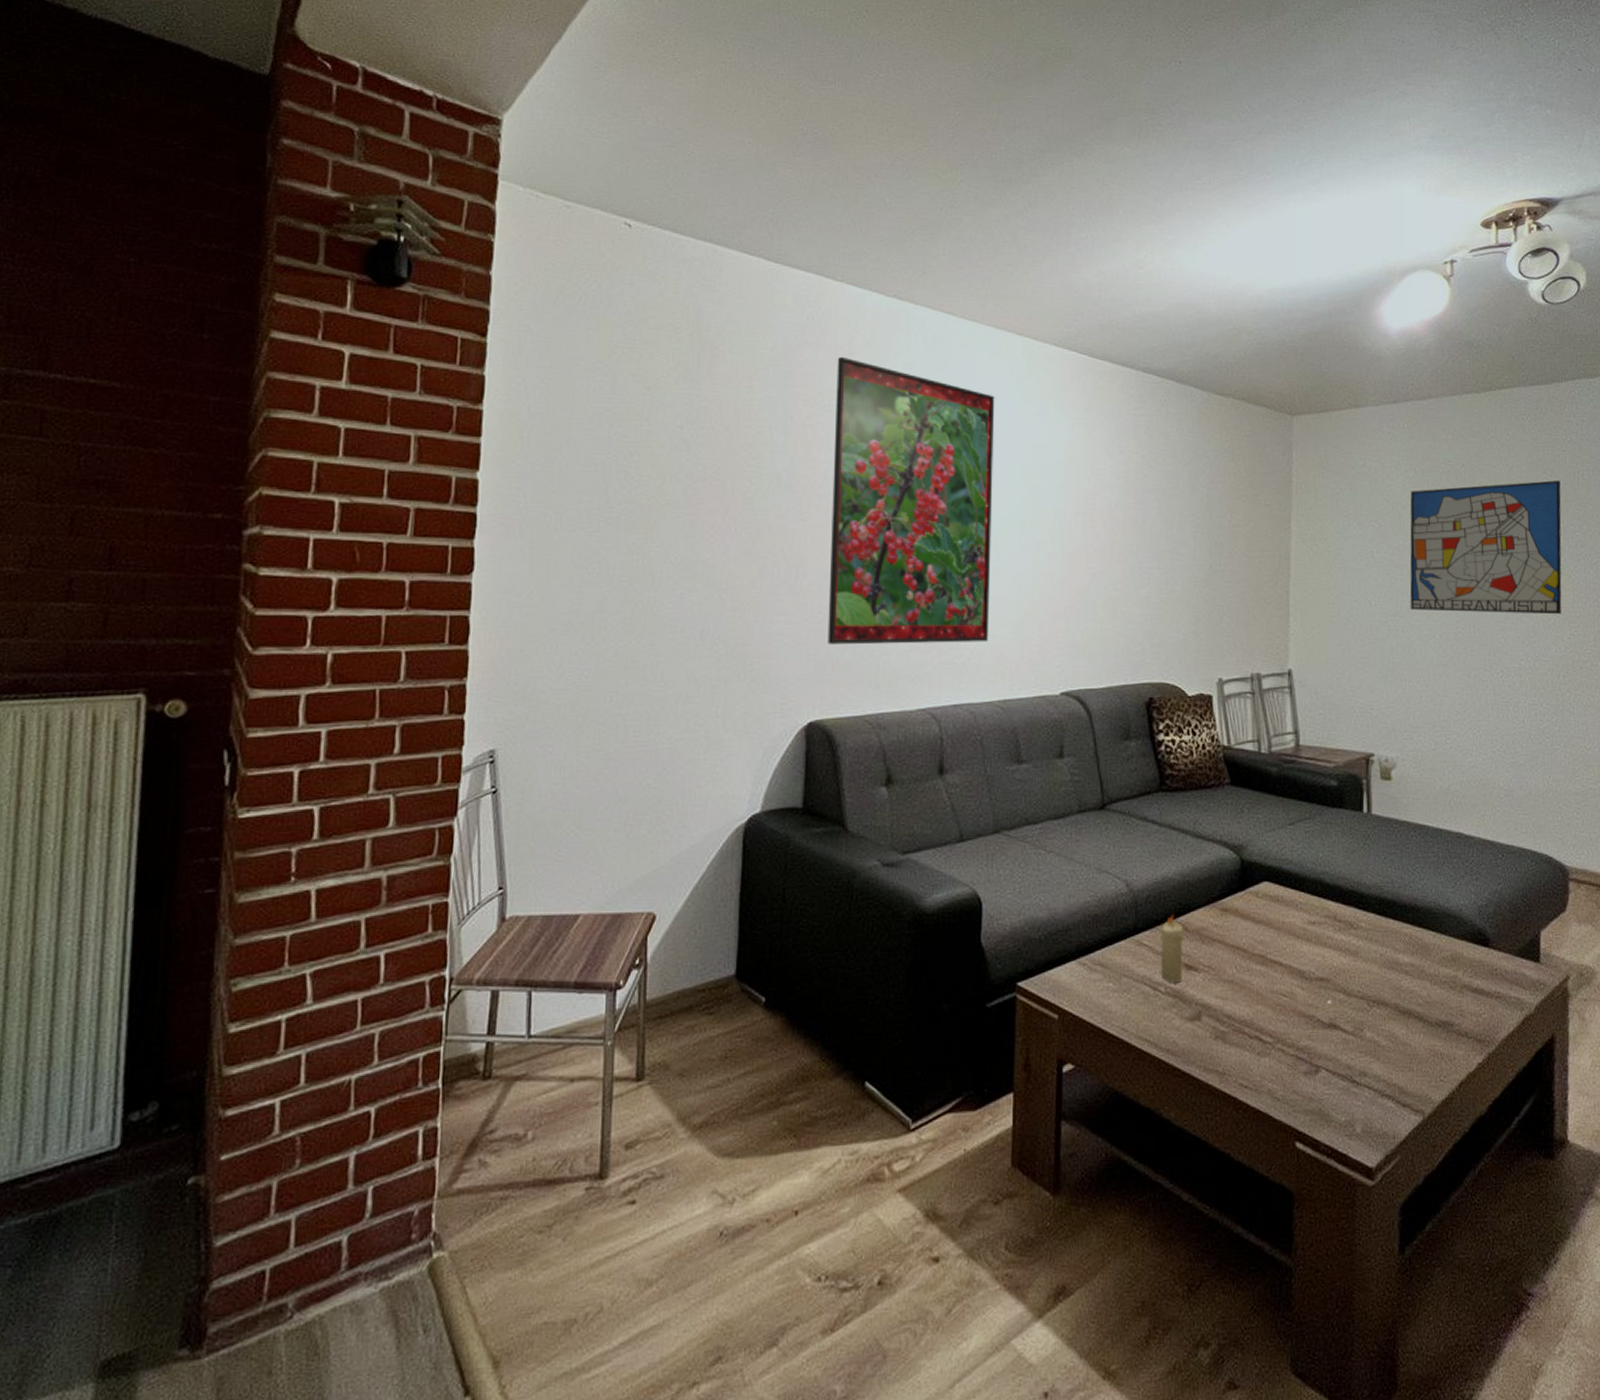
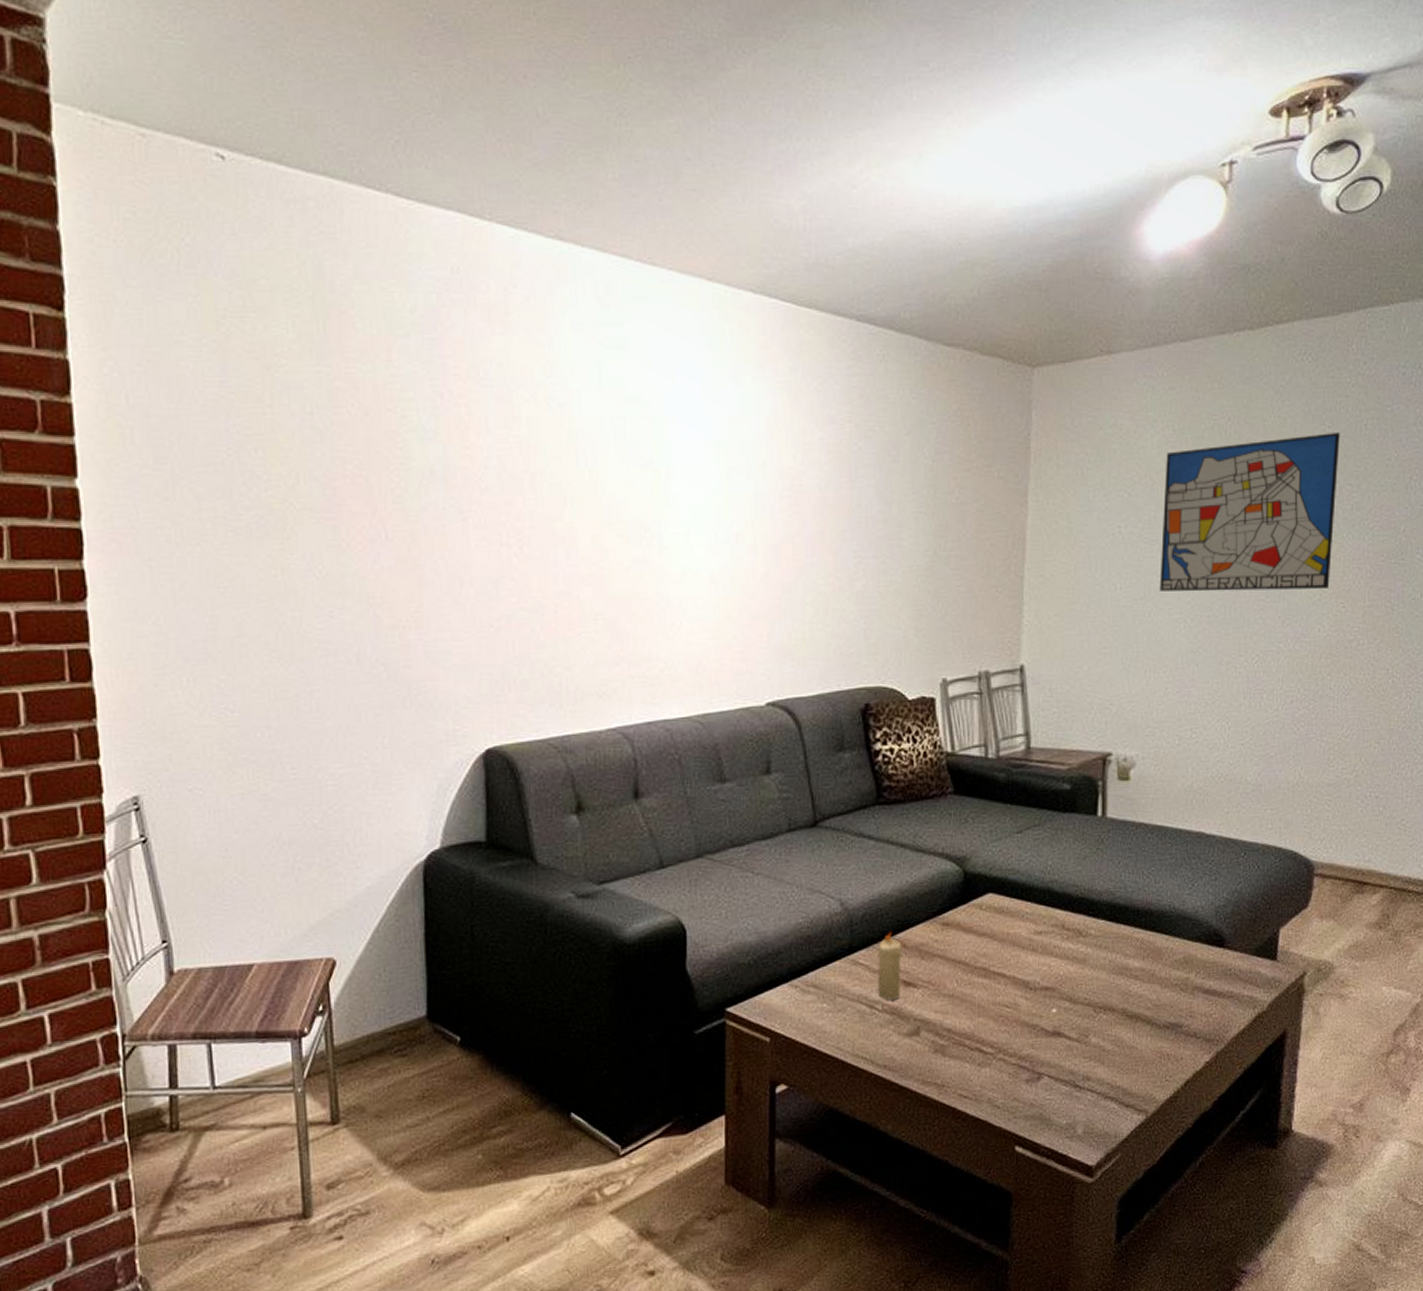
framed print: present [827,356,995,645] -> none [491,316,684,662]

